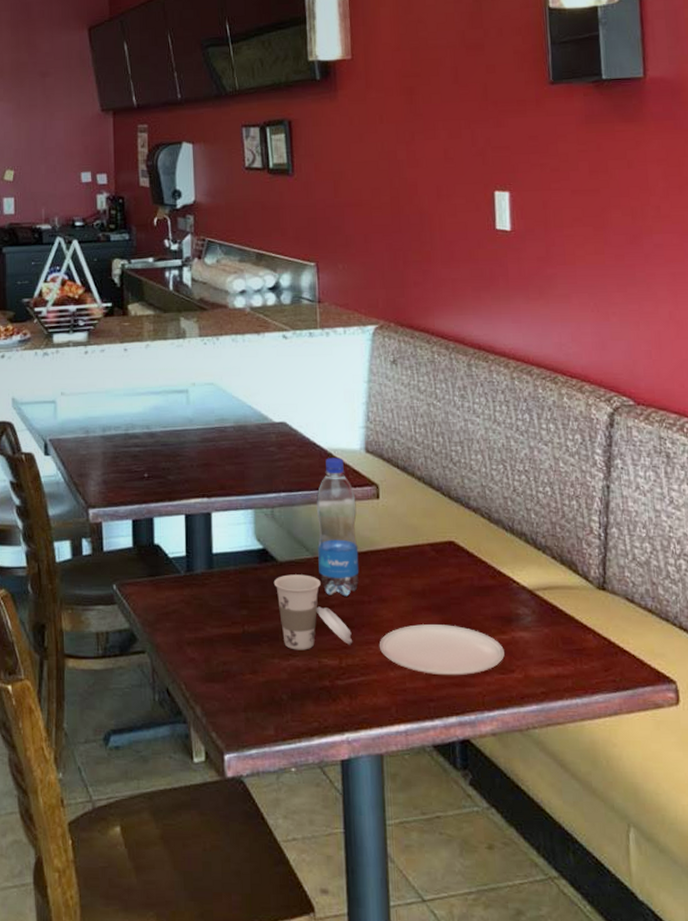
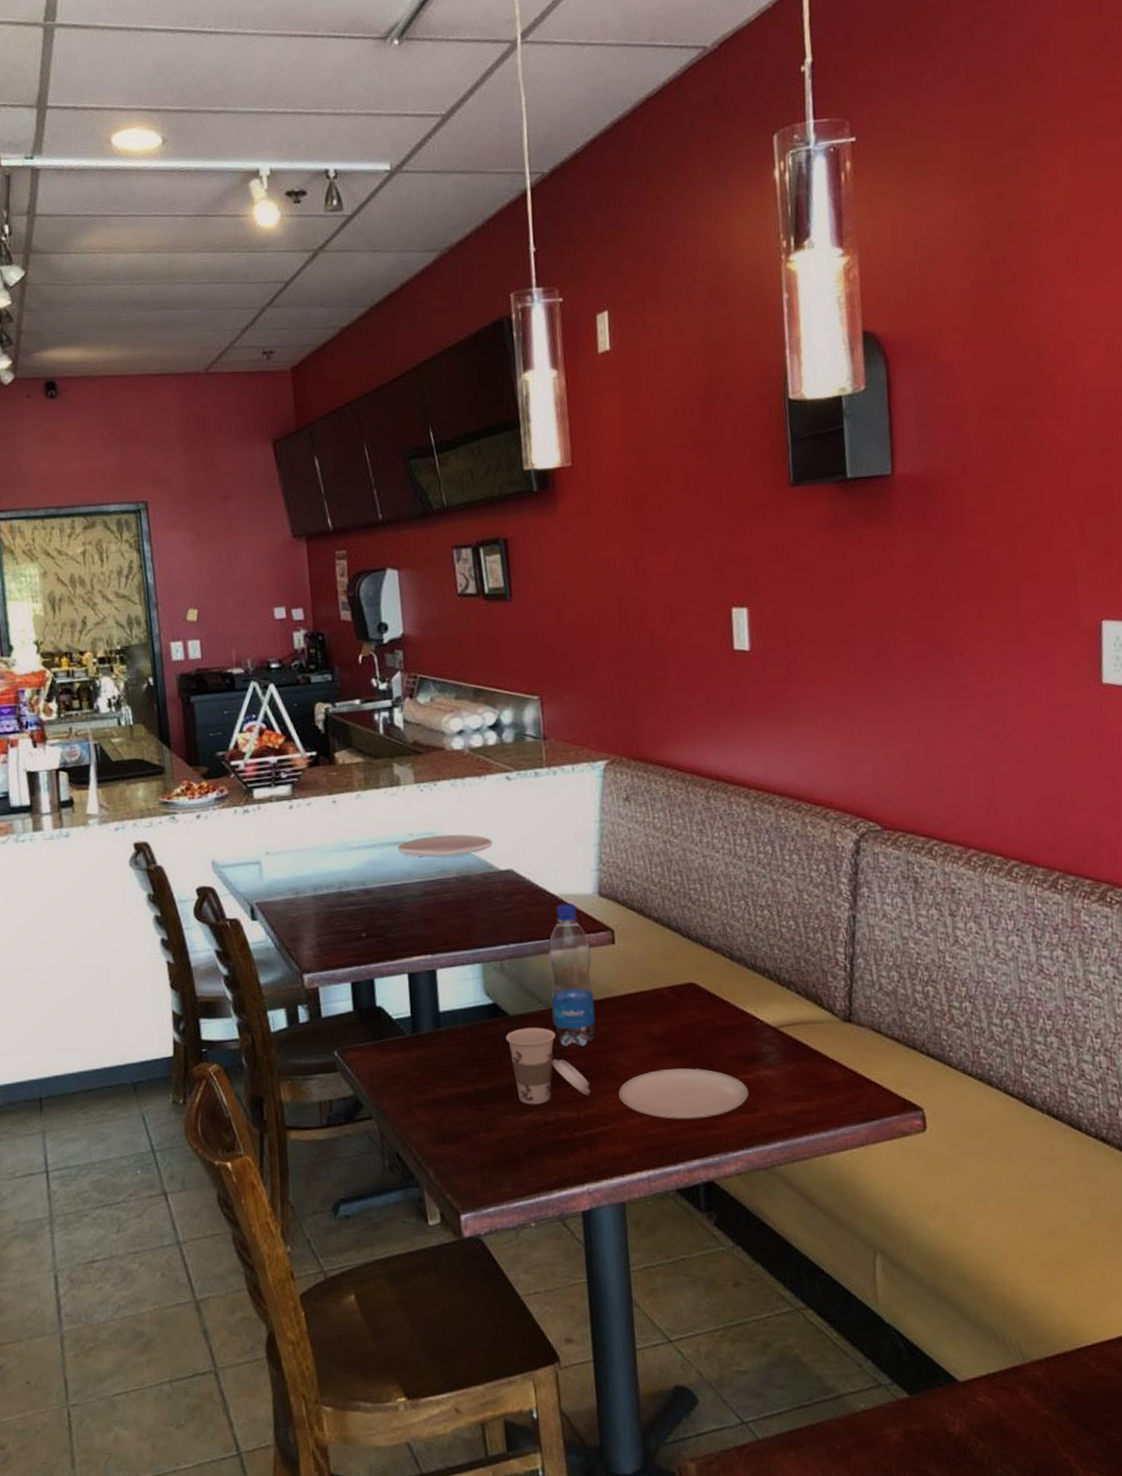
plate: none [181,386,268,408] -> present [397,834,492,859]

